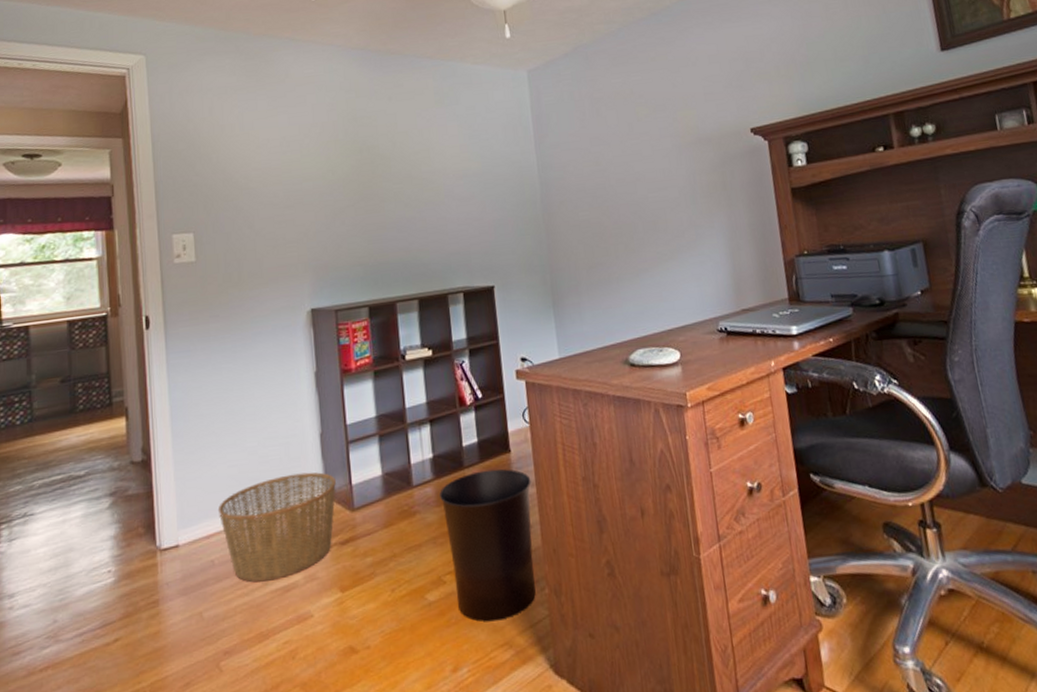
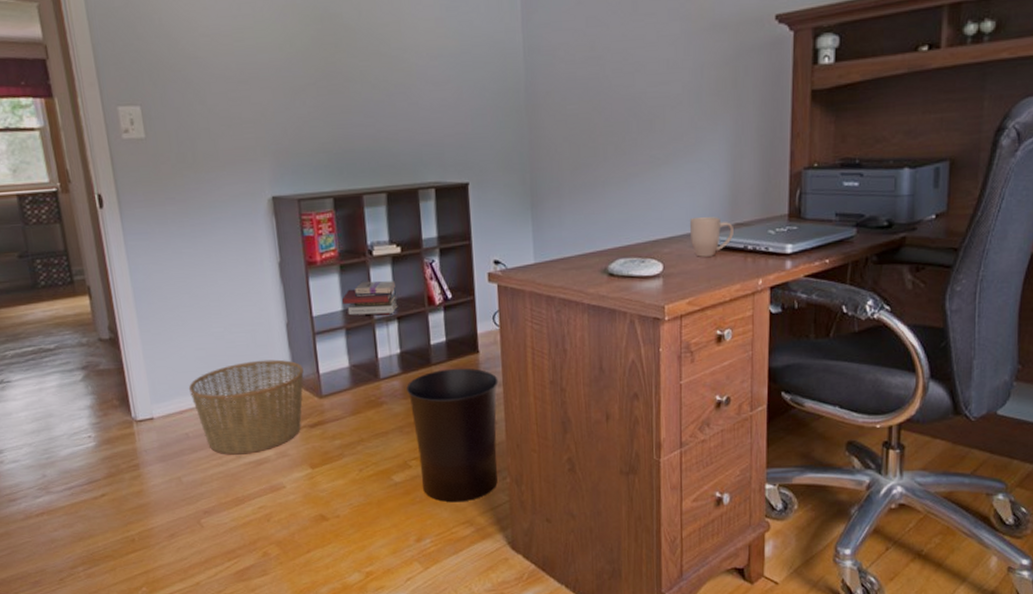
books: none [376,383,430,422] -> present [342,281,398,316]
mug: none [700,304,742,343] -> present [690,216,734,257]

